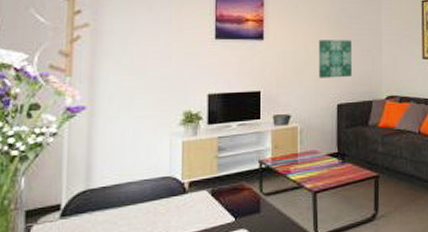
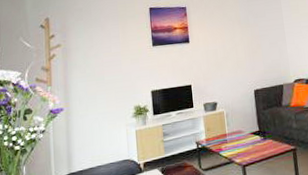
wall art: present [318,40,352,78] -> none [233,35,263,70]

